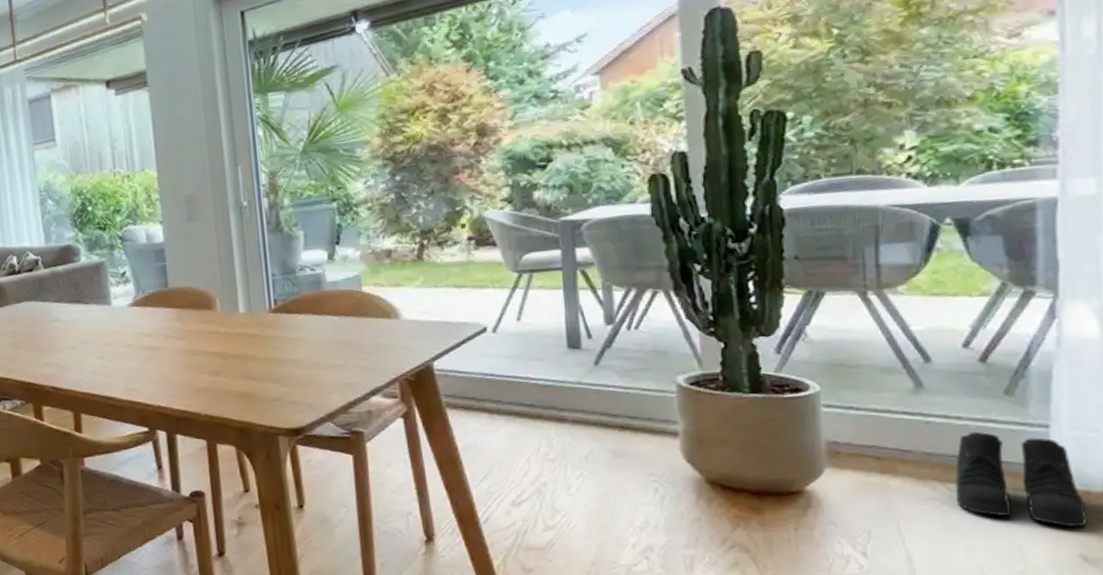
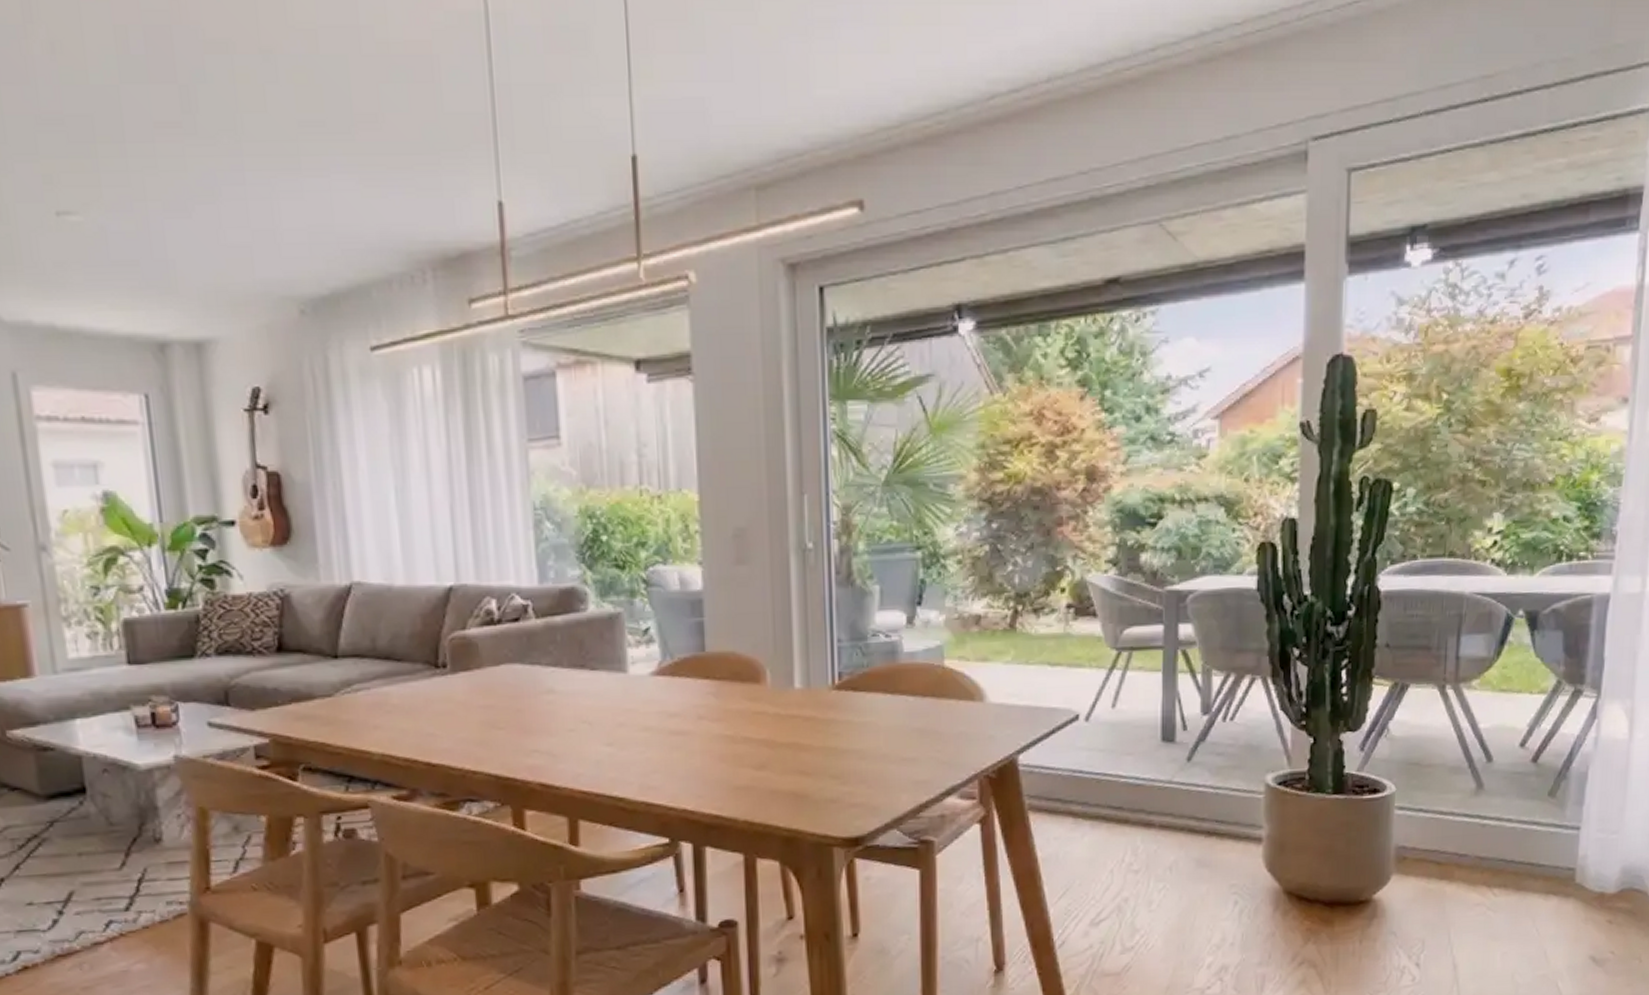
boots: present [955,431,1087,528] -> none [1499,834,1600,930]

